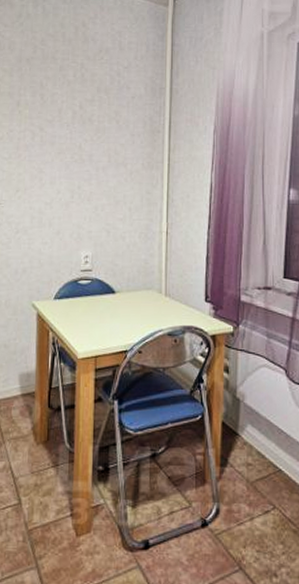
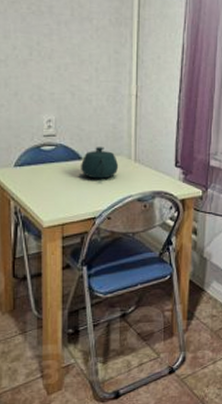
teapot: none [114,281,150,313] -> present [81,147,119,179]

